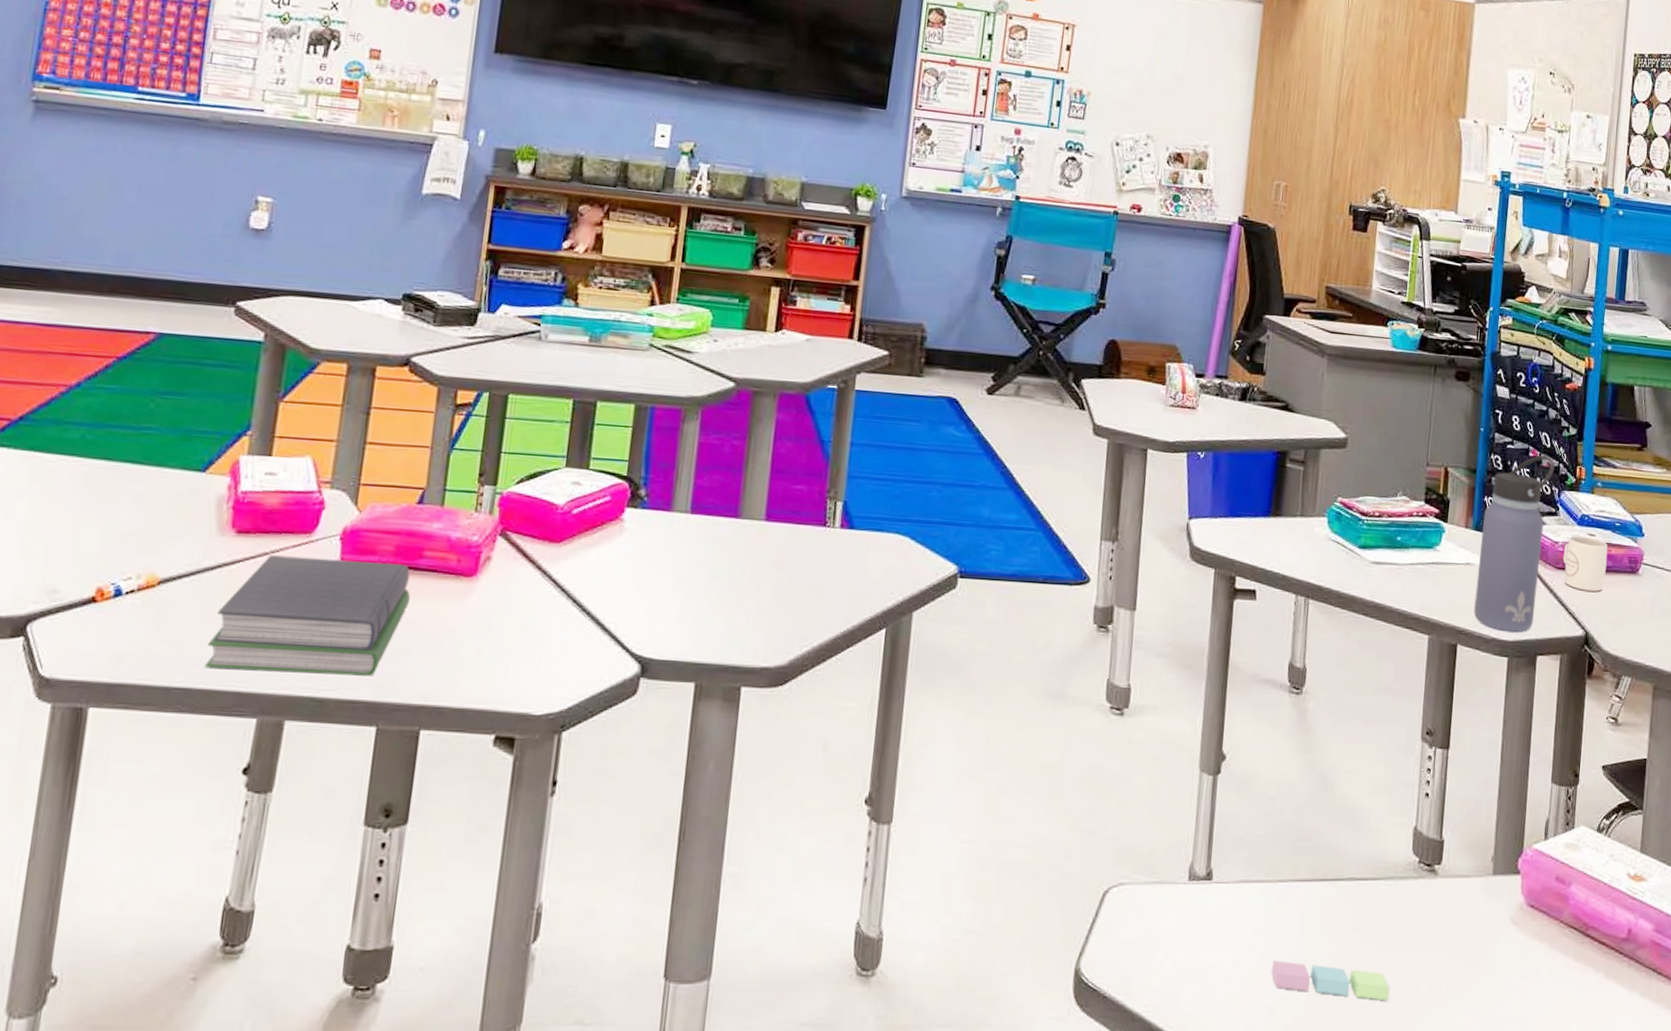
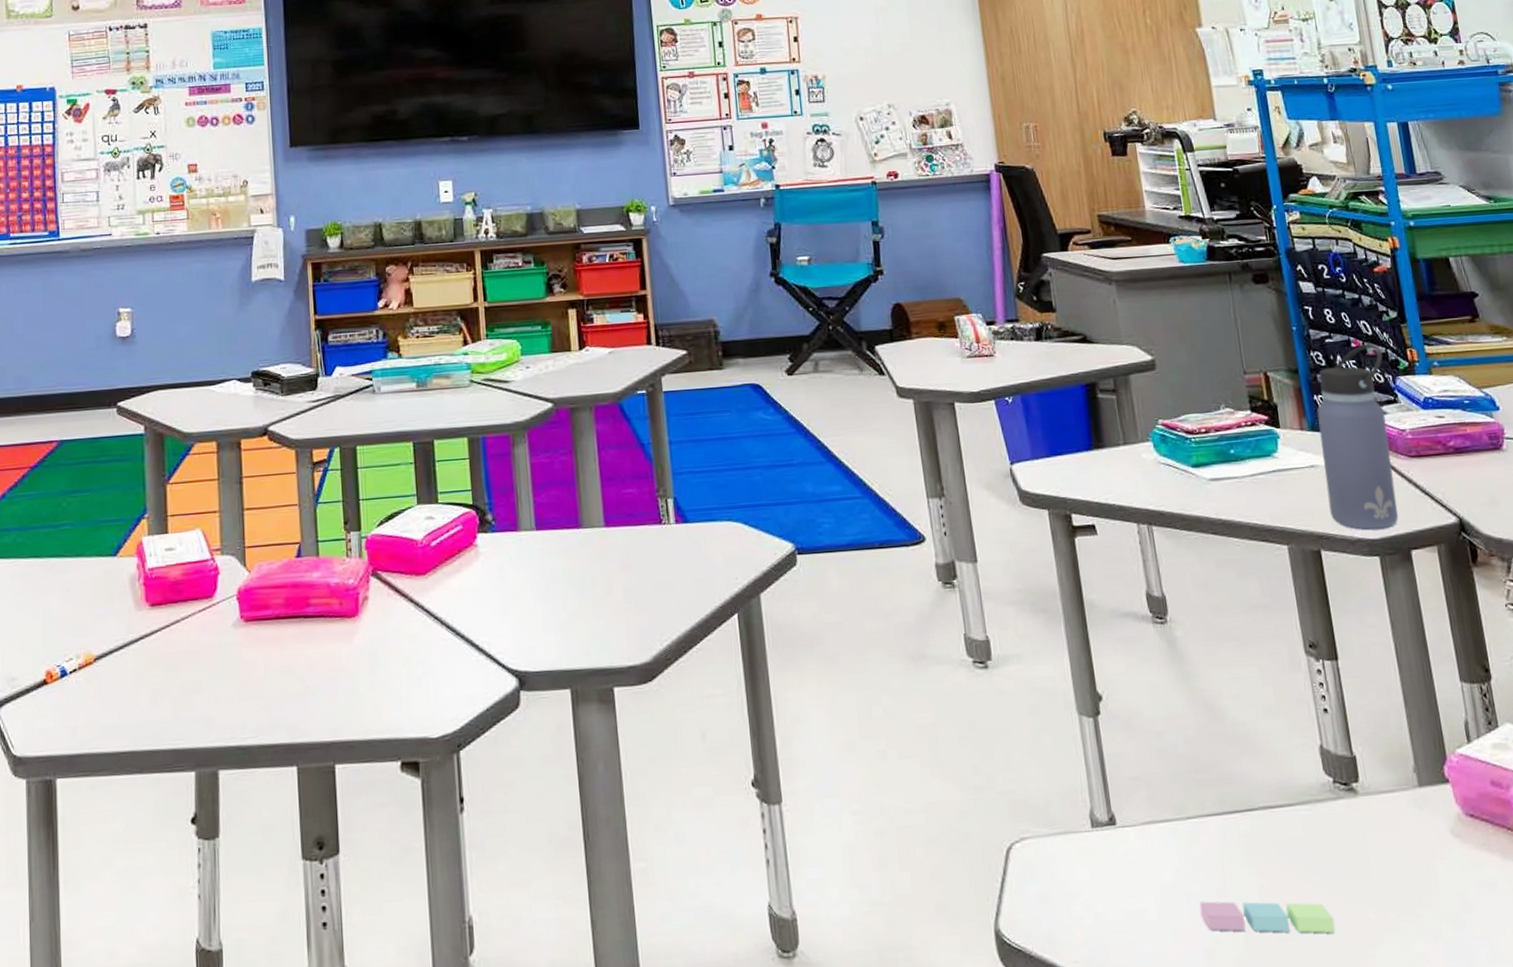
book: present [205,555,410,676] -> none [143,614,305,730]
mug: present [1563,535,1608,593] -> none [1413,419,1467,477]

